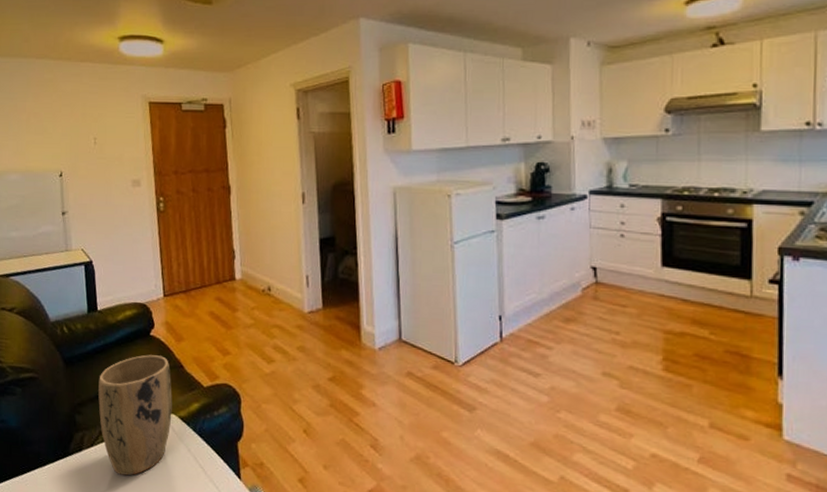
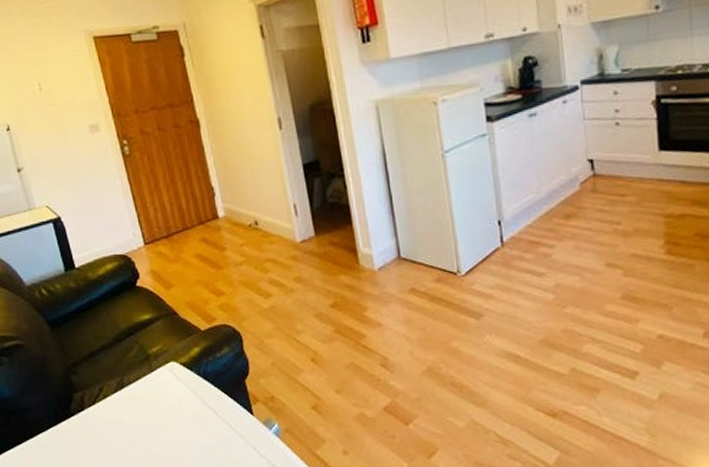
plant pot: present [98,354,172,476] -> none [89,305,174,428]

